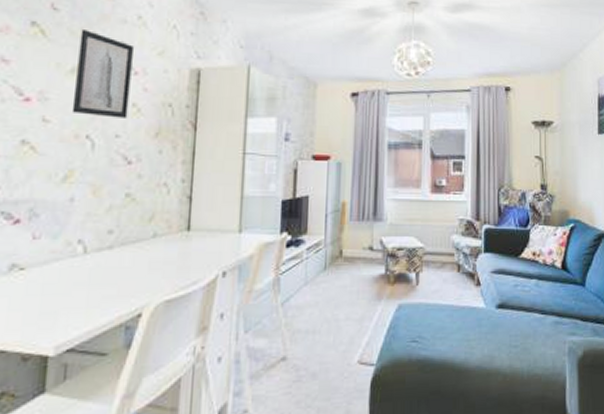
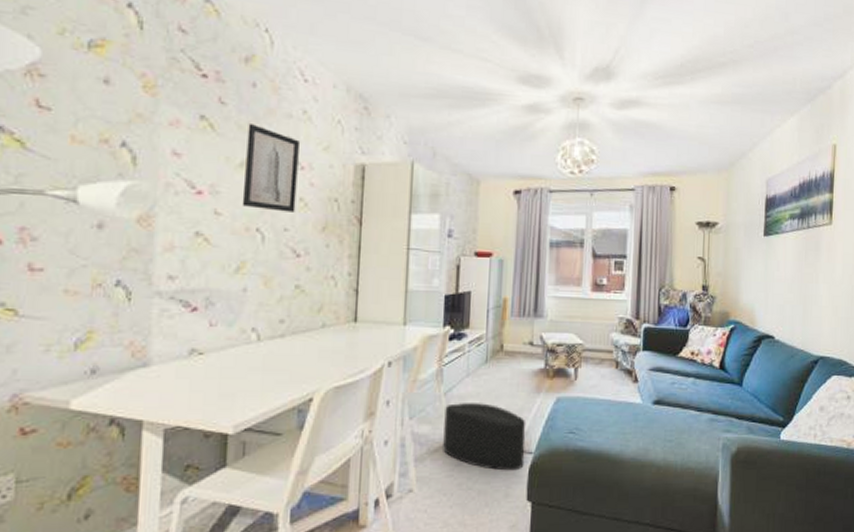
ottoman: none [280,313,367,386] -> present [443,403,526,471]

